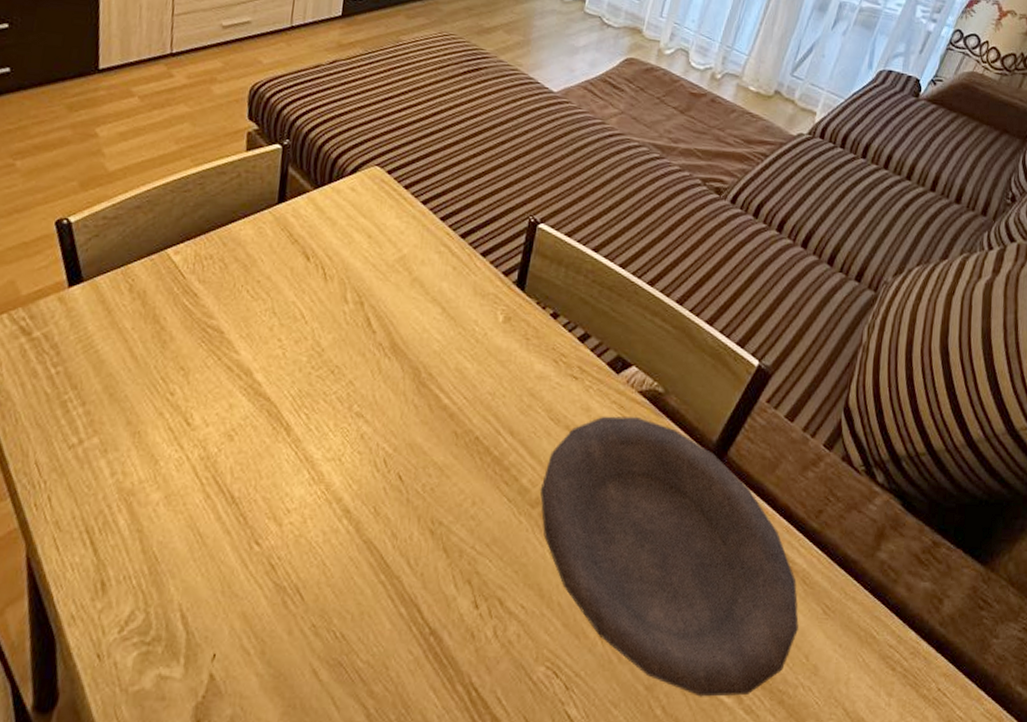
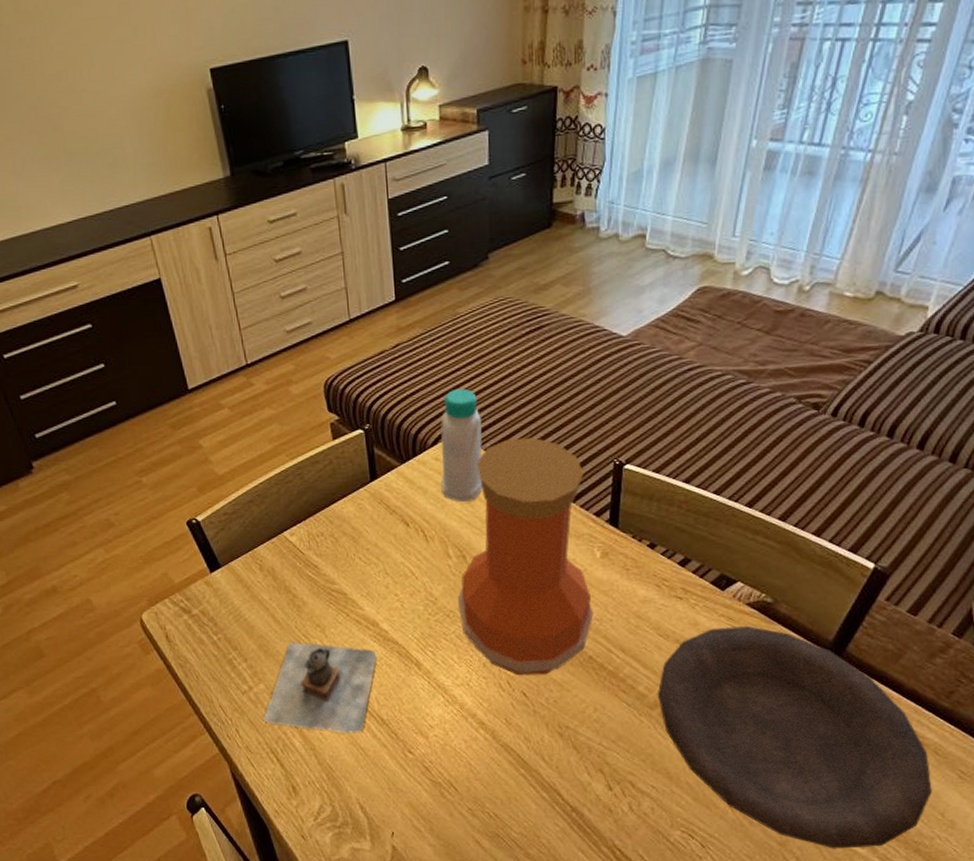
teapot: none [85,386,242,513] -> present [262,642,376,734]
vase: none [345,178,499,455] -> present [457,437,594,676]
bottle: none [351,117,406,241] -> present [440,388,483,502]

